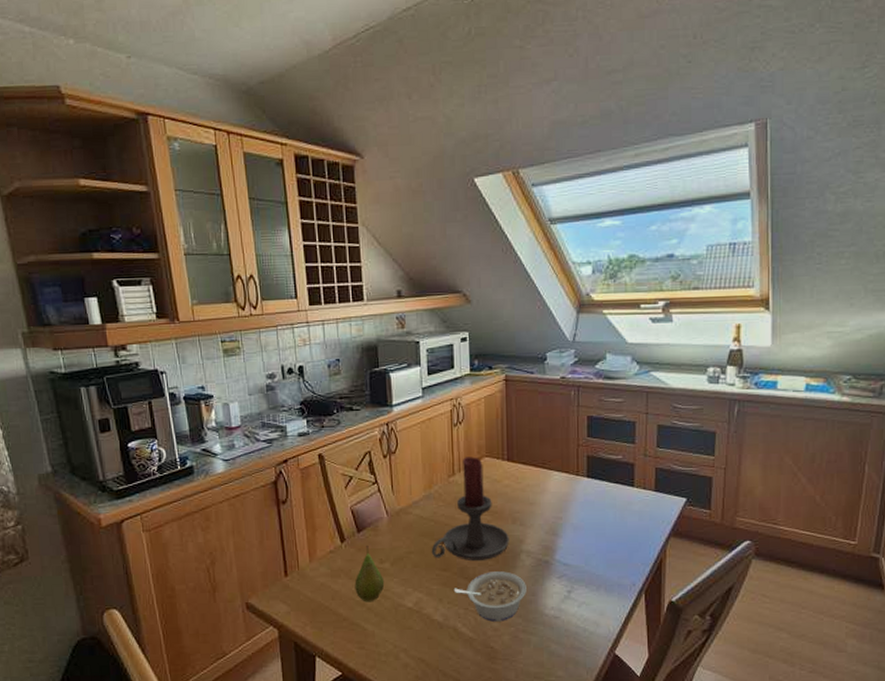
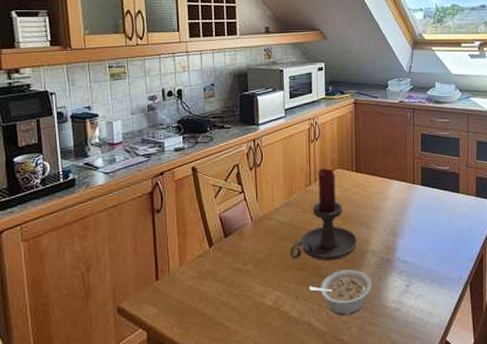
fruit: present [354,546,385,602] -> none [220,250,248,302]

